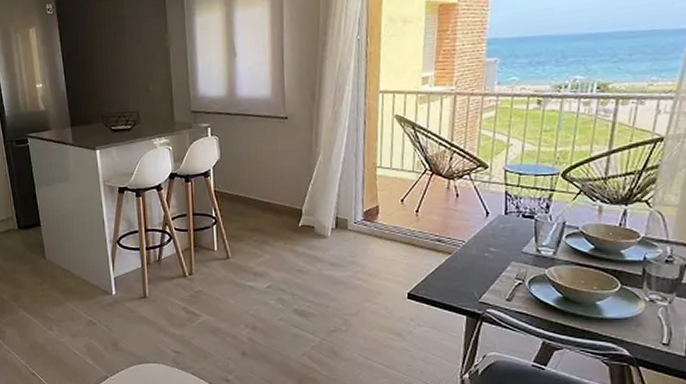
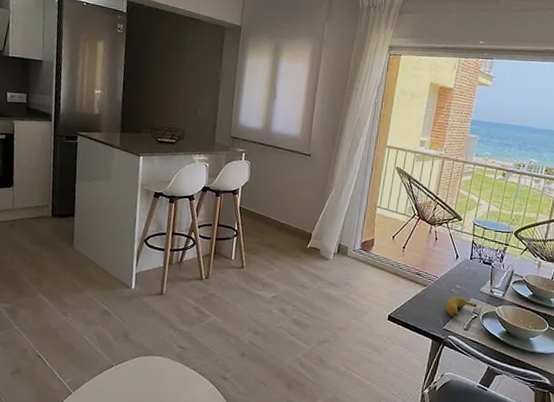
banana: none [478,262,521,287] -> present [445,296,477,318]

